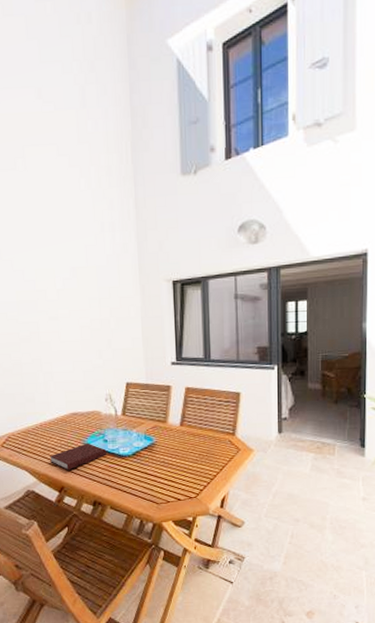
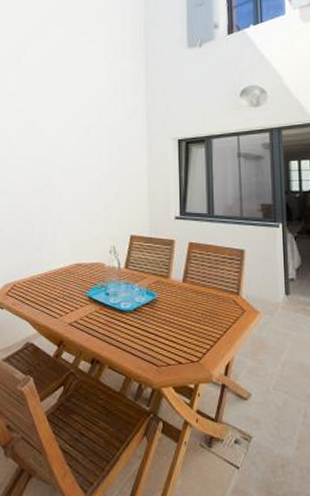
notebook: present [50,443,107,471] -> none [52,295,108,324]

